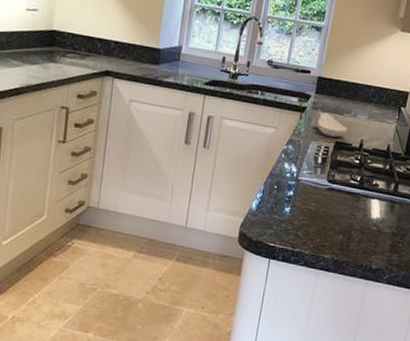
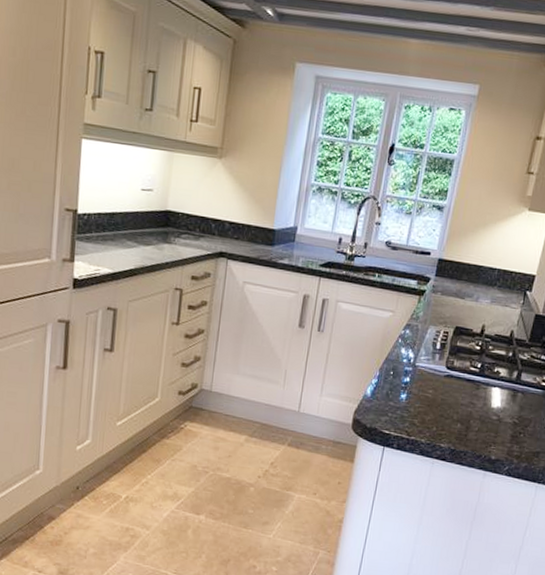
spoon rest: present [311,112,347,137] -> none [429,295,468,322]

